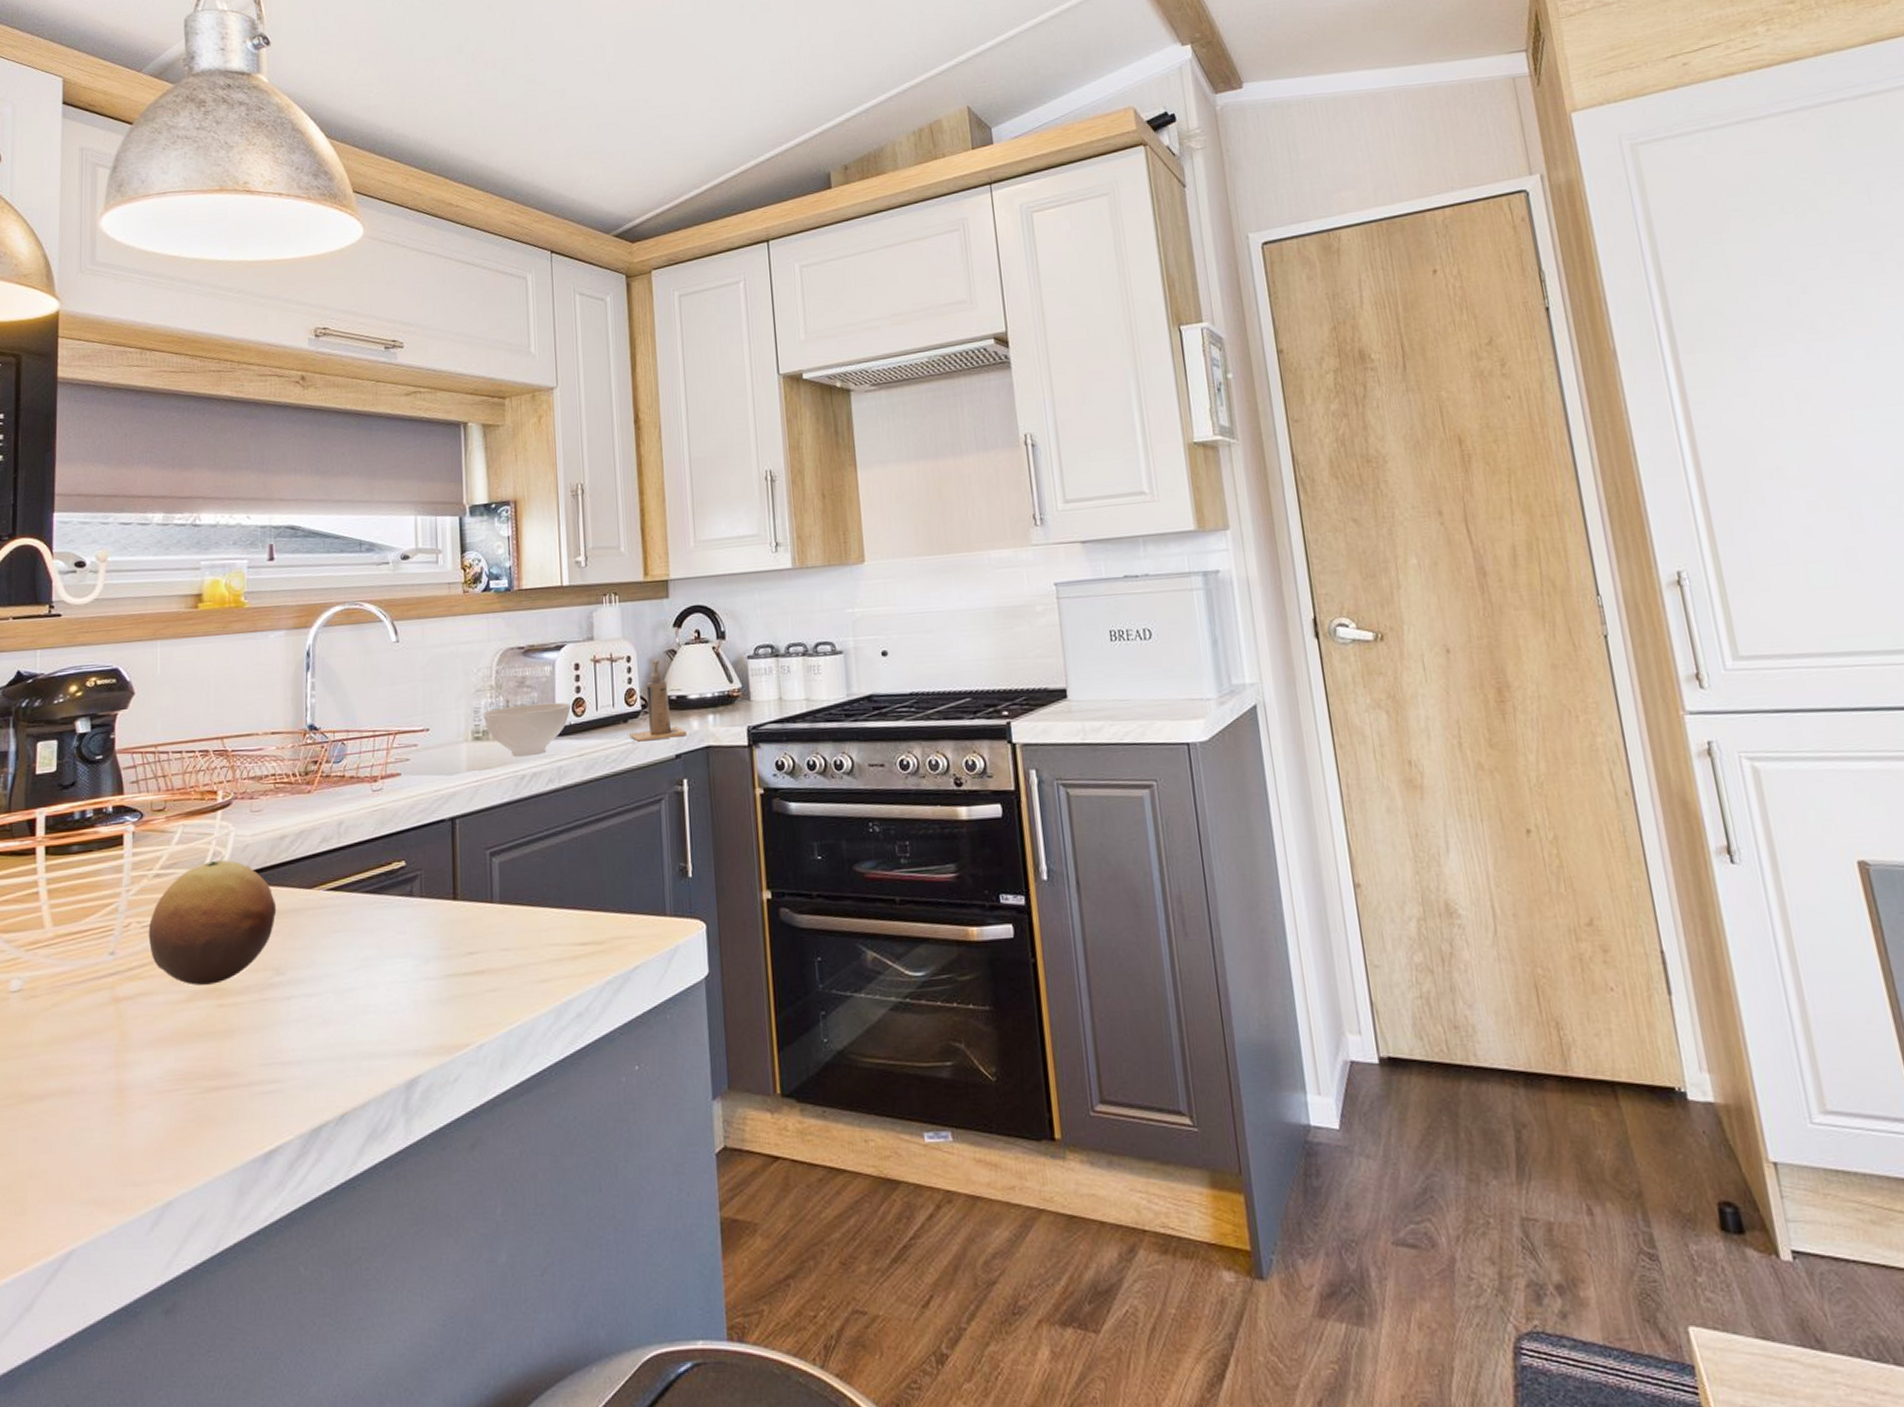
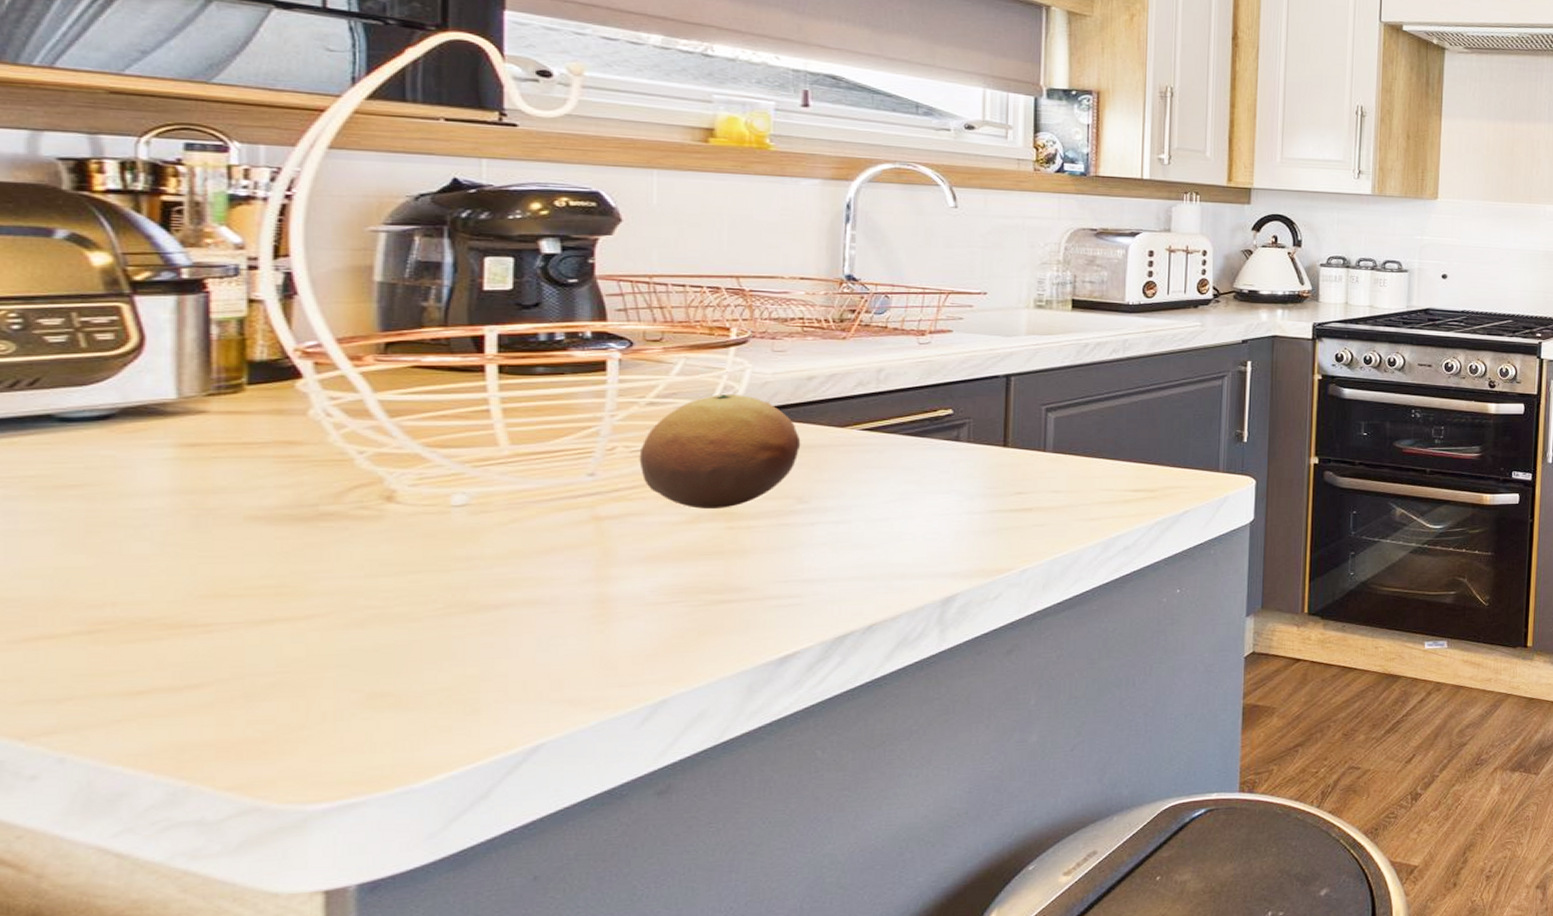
bowl: present [482,702,572,757] -> none [1046,281,1142,328]
soap dispenser: present [629,659,688,742] -> none [1199,256,1256,326]

